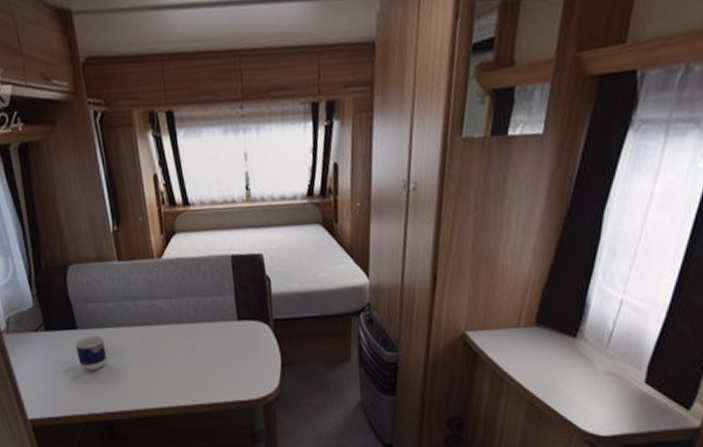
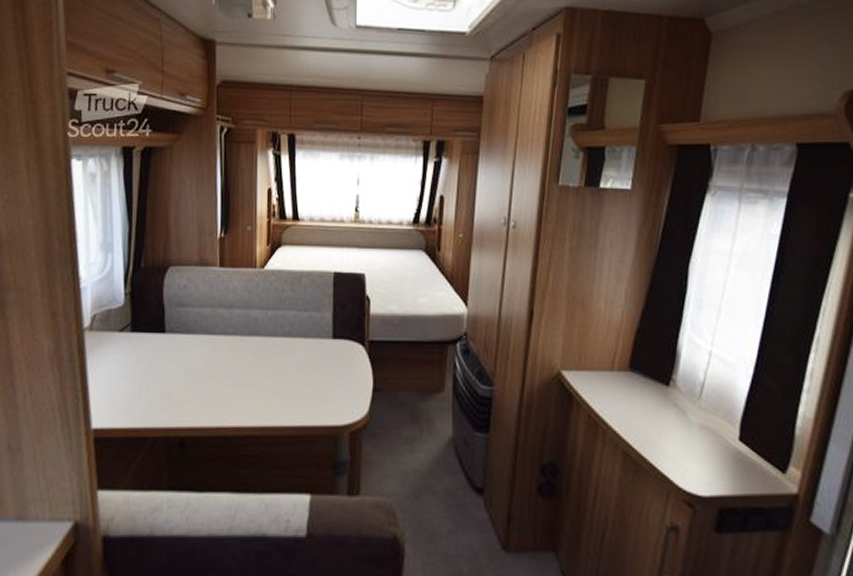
cup: present [74,335,107,370] -> none [159,341,192,379]

